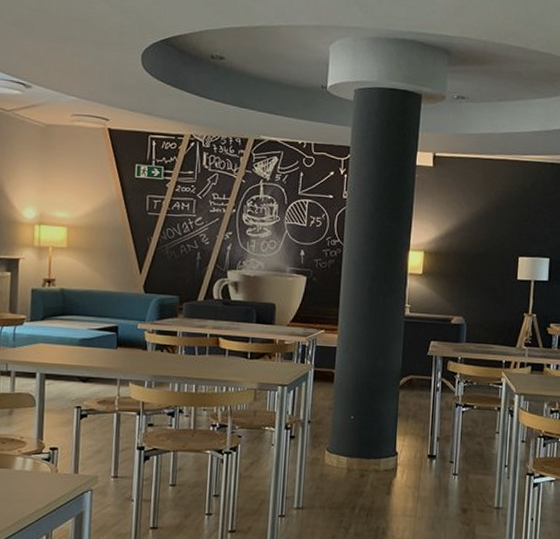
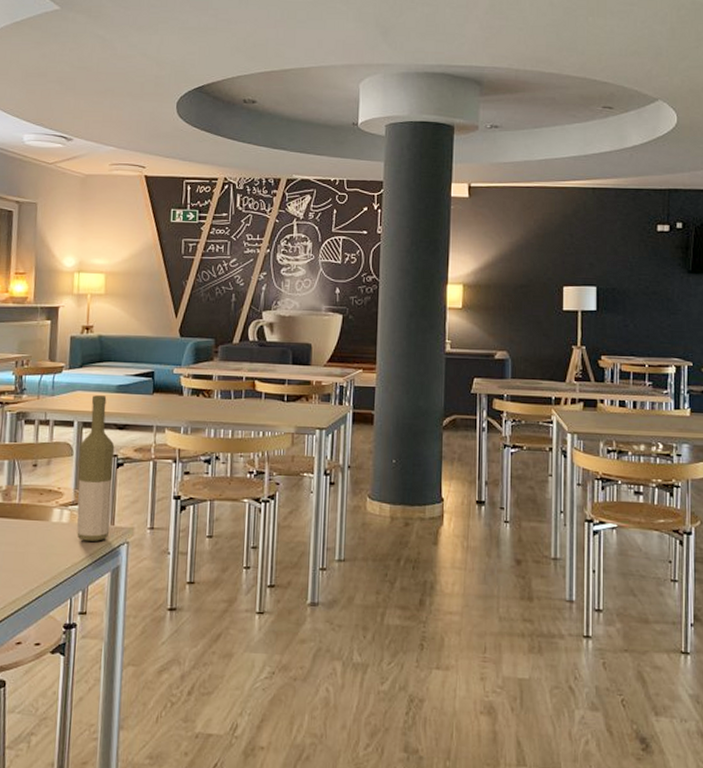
bottle: none [40,348,78,489] -> present [76,395,115,541]

